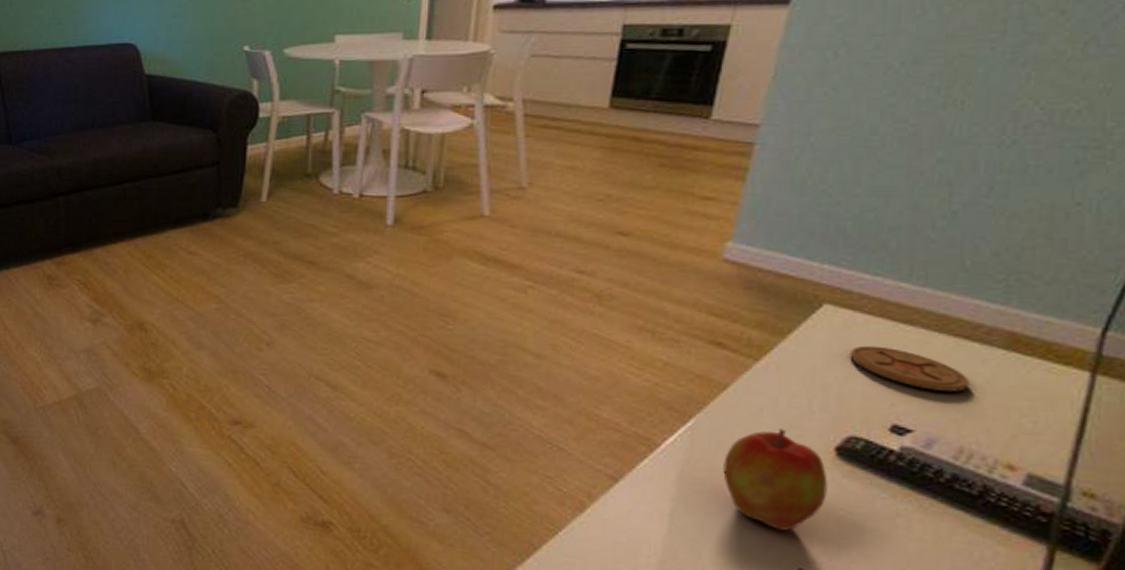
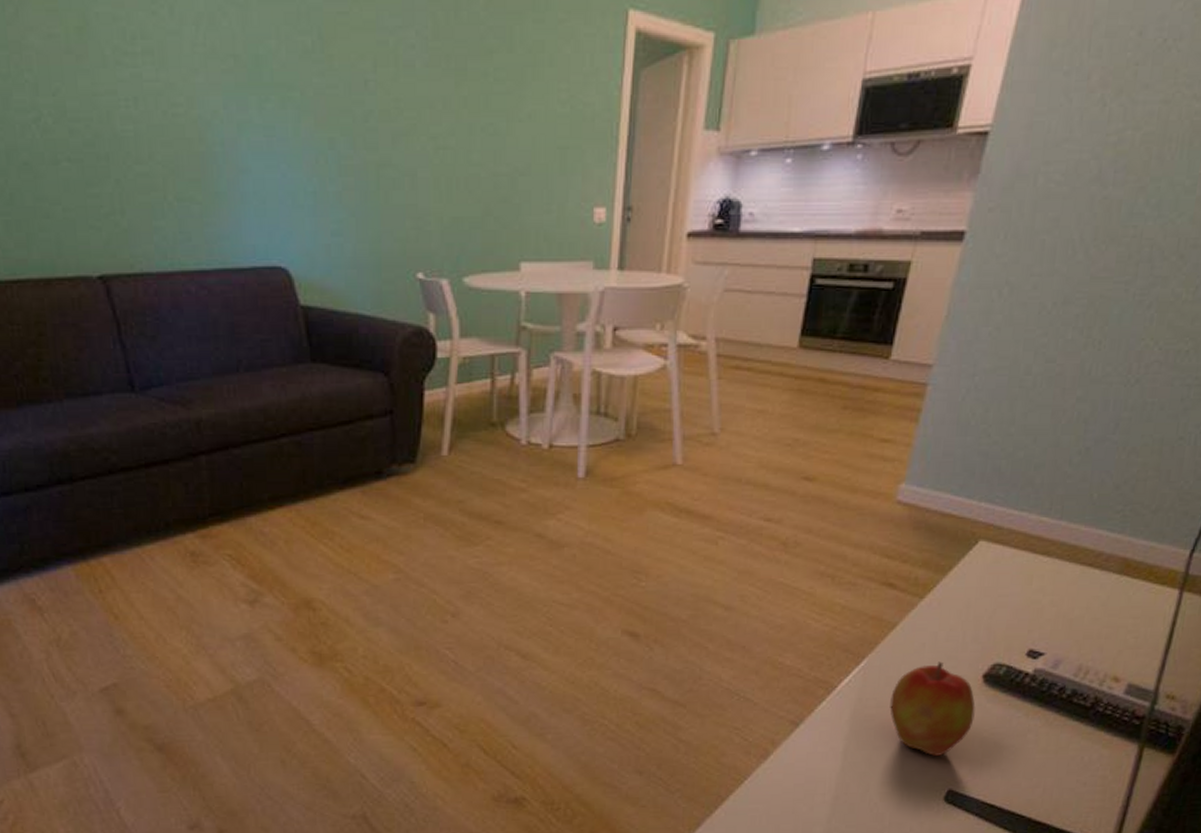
coaster: present [850,345,970,392] -> none [998,577,1091,616]

